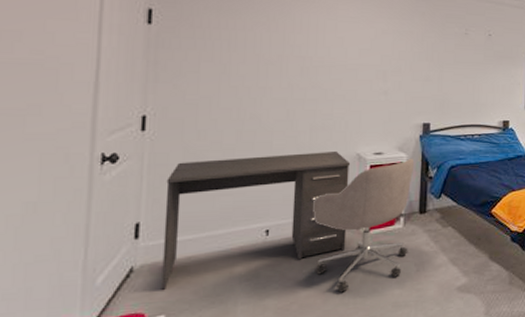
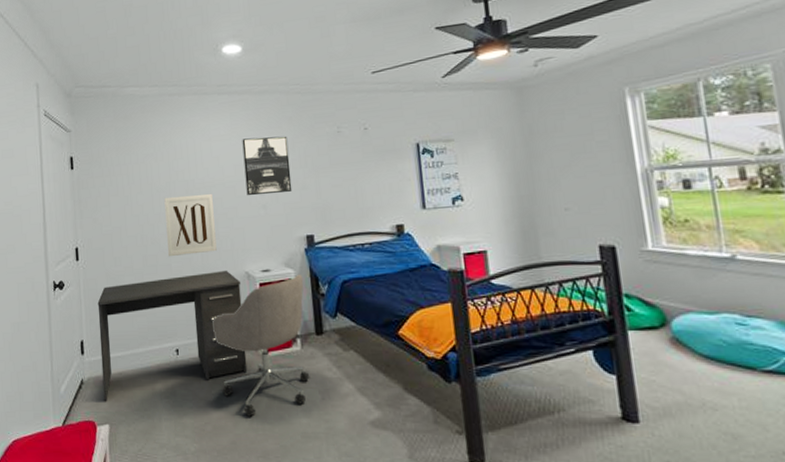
wall art: none [270,71,331,134] -> present [164,193,217,257]
wall art: none [369,24,418,81] -> present [242,136,293,196]

